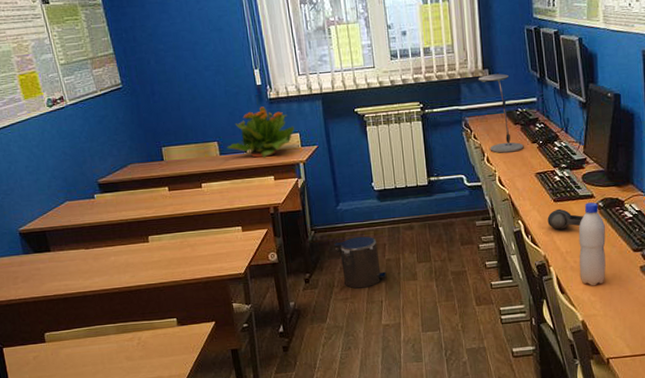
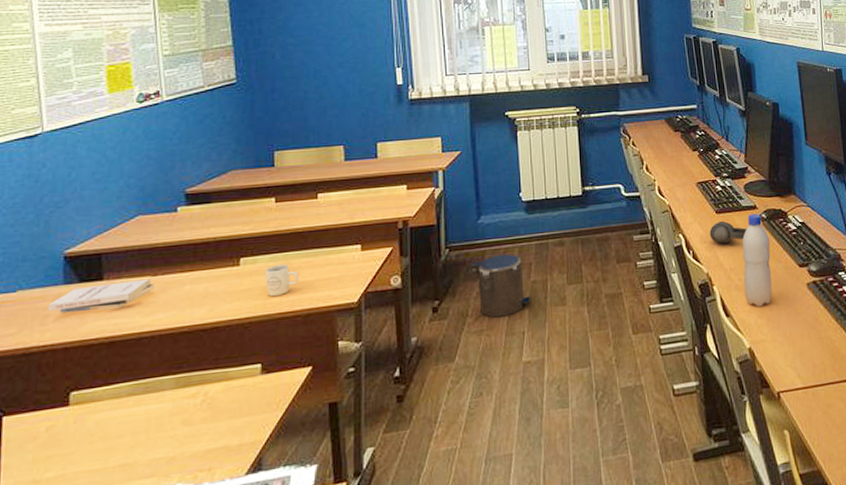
books: none [16,251,88,276] -> present [47,278,154,313]
mug: none [169,241,196,268] -> present [265,264,299,297]
potted flower: present [227,106,294,158] -> none [354,107,435,165]
desk lamp: present [478,72,524,153] -> none [637,79,684,161]

